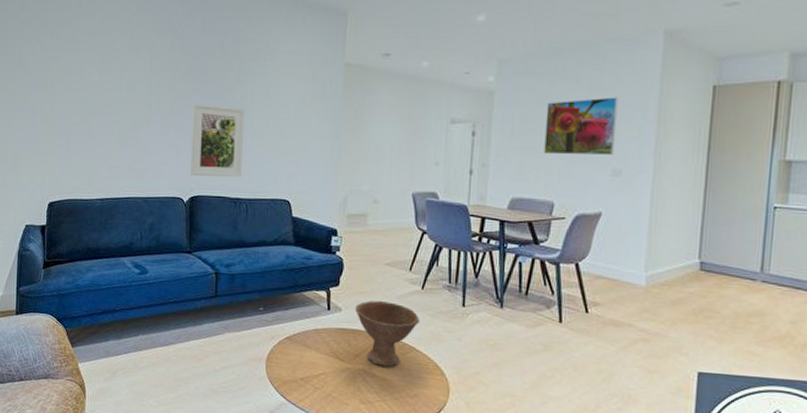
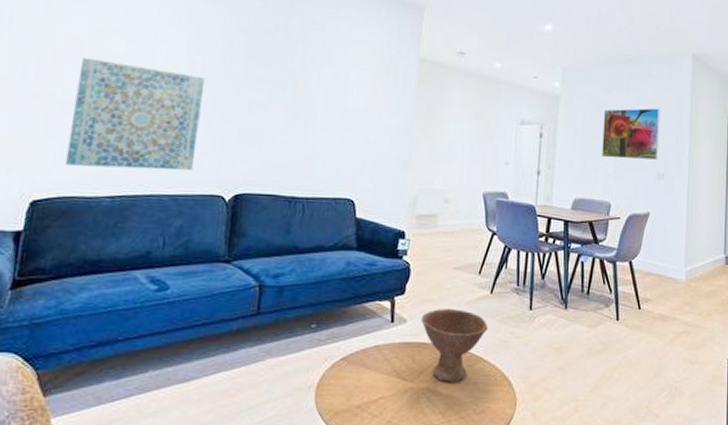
wall art: none [68,87,161,177] -> present [65,57,206,170]
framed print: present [190,104,245,177] -> none [236,88,308,173]

